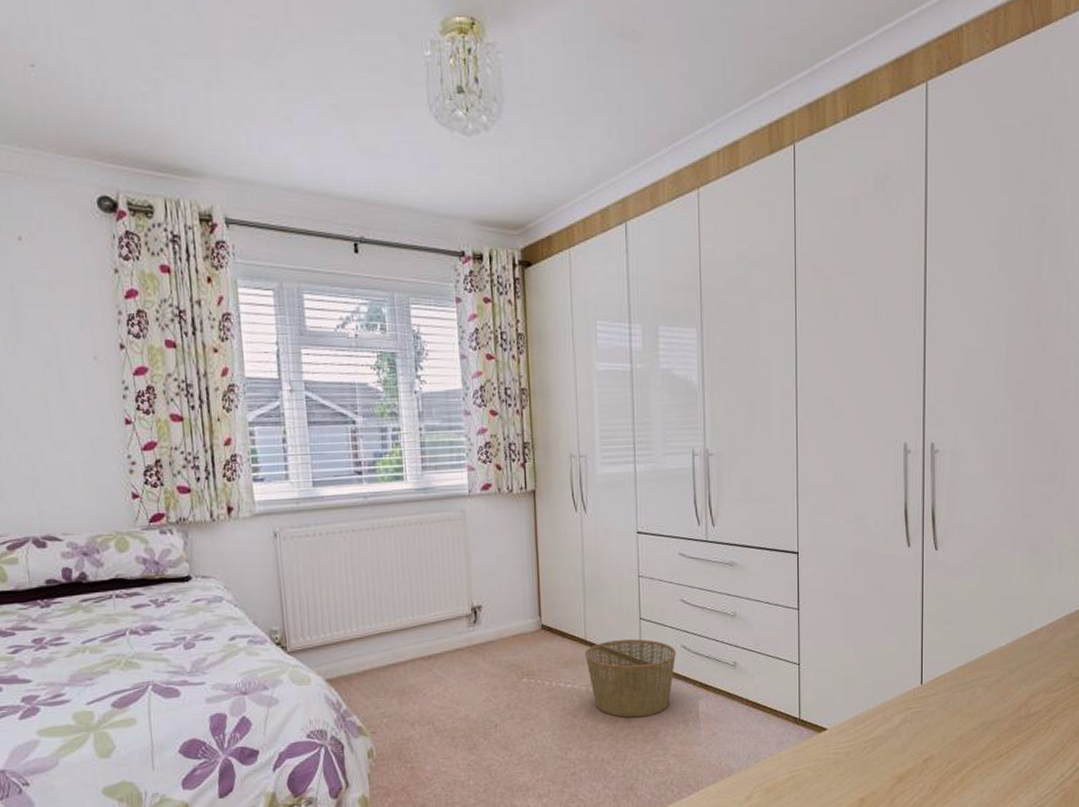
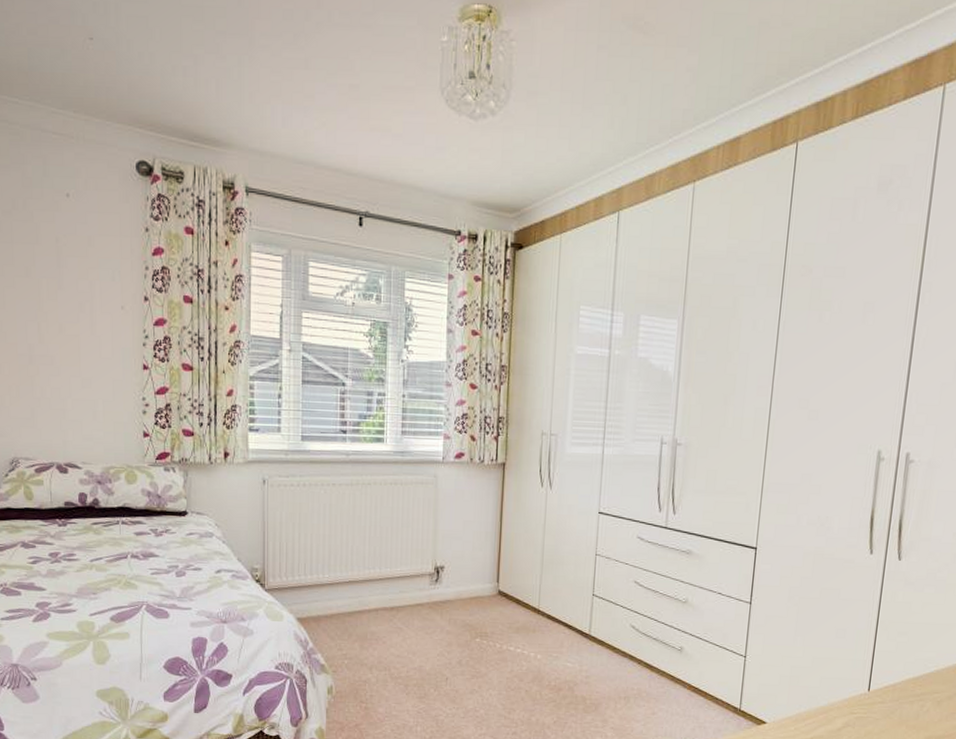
basket: present [584,639,676,718] -> none [536,613,625,689]

